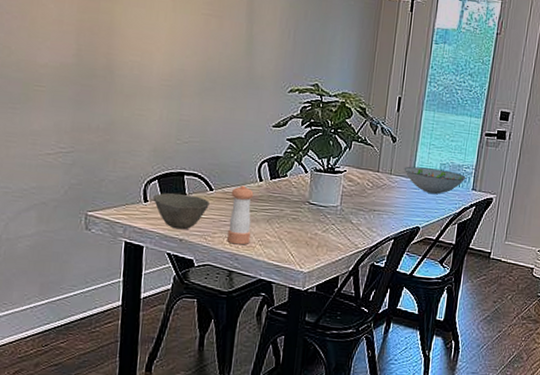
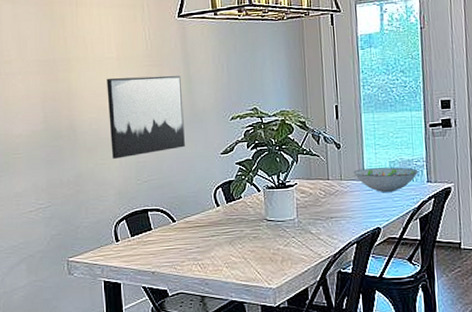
wall art: none [152,19,242,113] -> present [107,75,185,159]
bowl: present [153,193,209,230] -> none [123,229,174,263]
pepper shaker: present [227,185,254,245] -> none [192,213,217,270]

